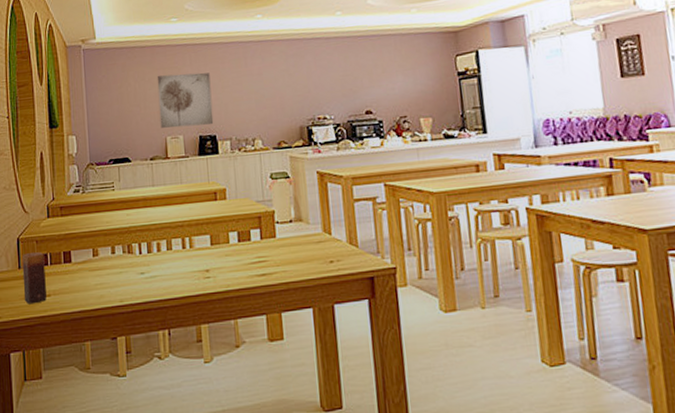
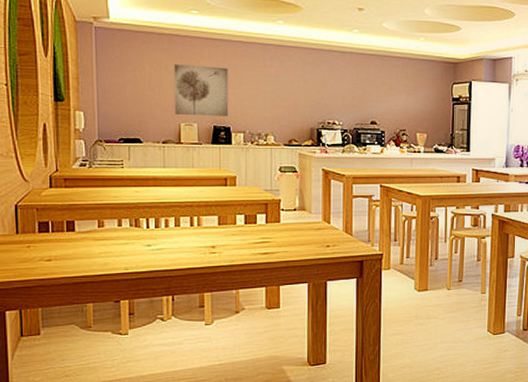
candle: present [22,252,48,304] -> none [20,220,48,267]

